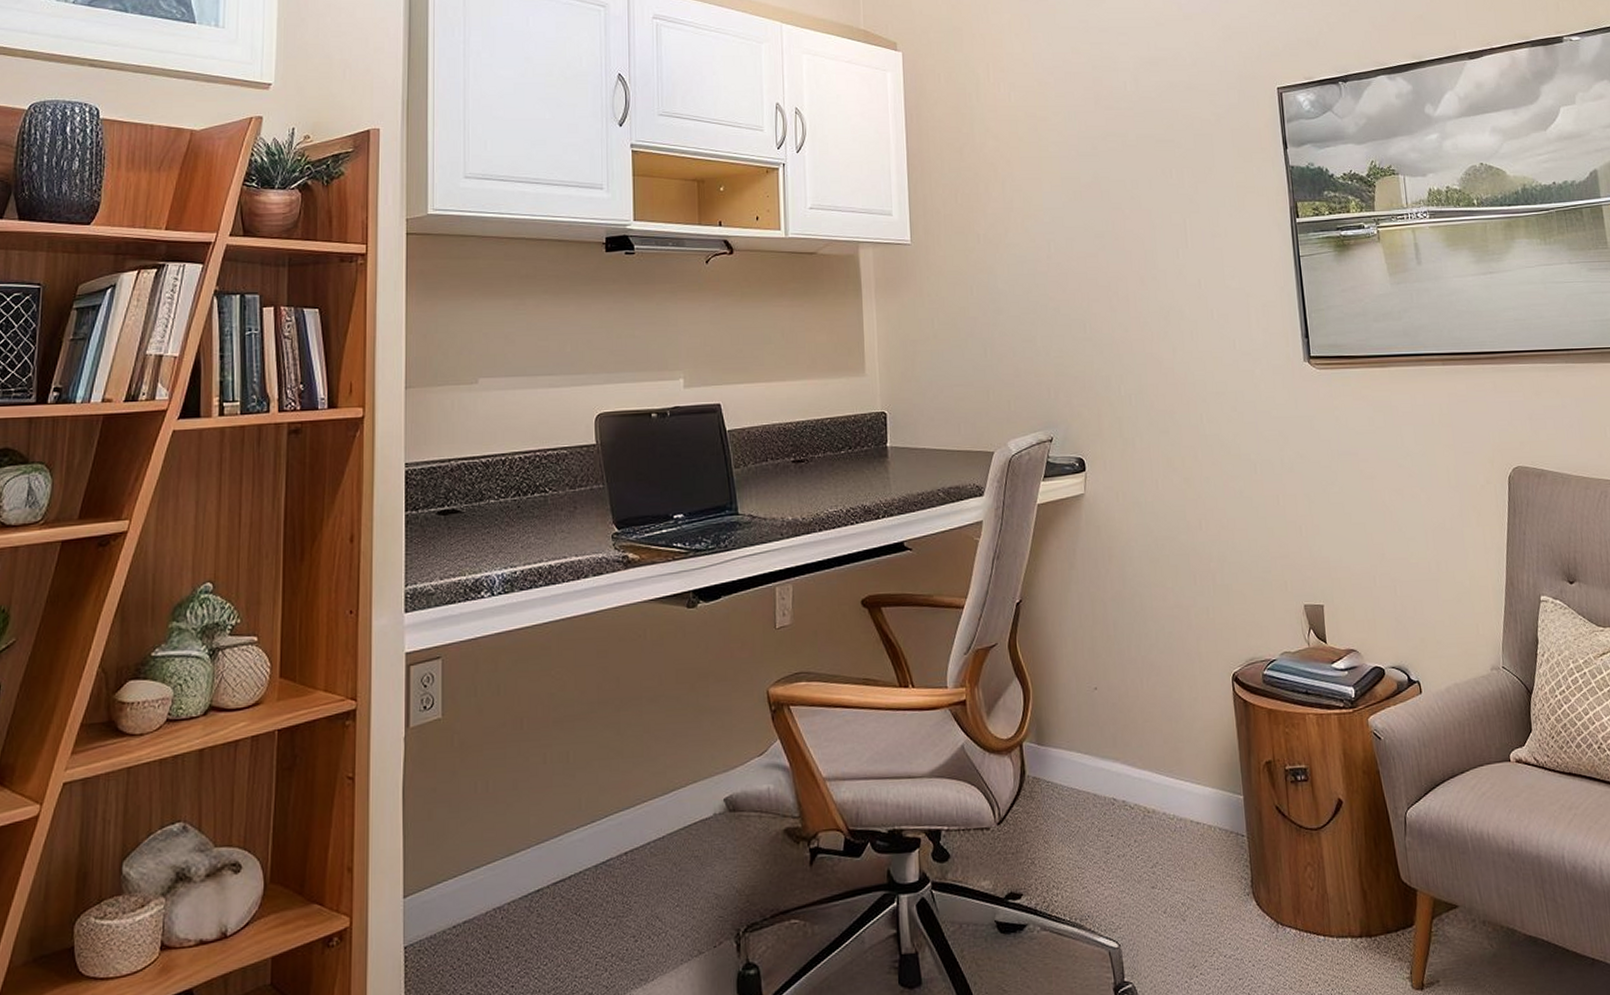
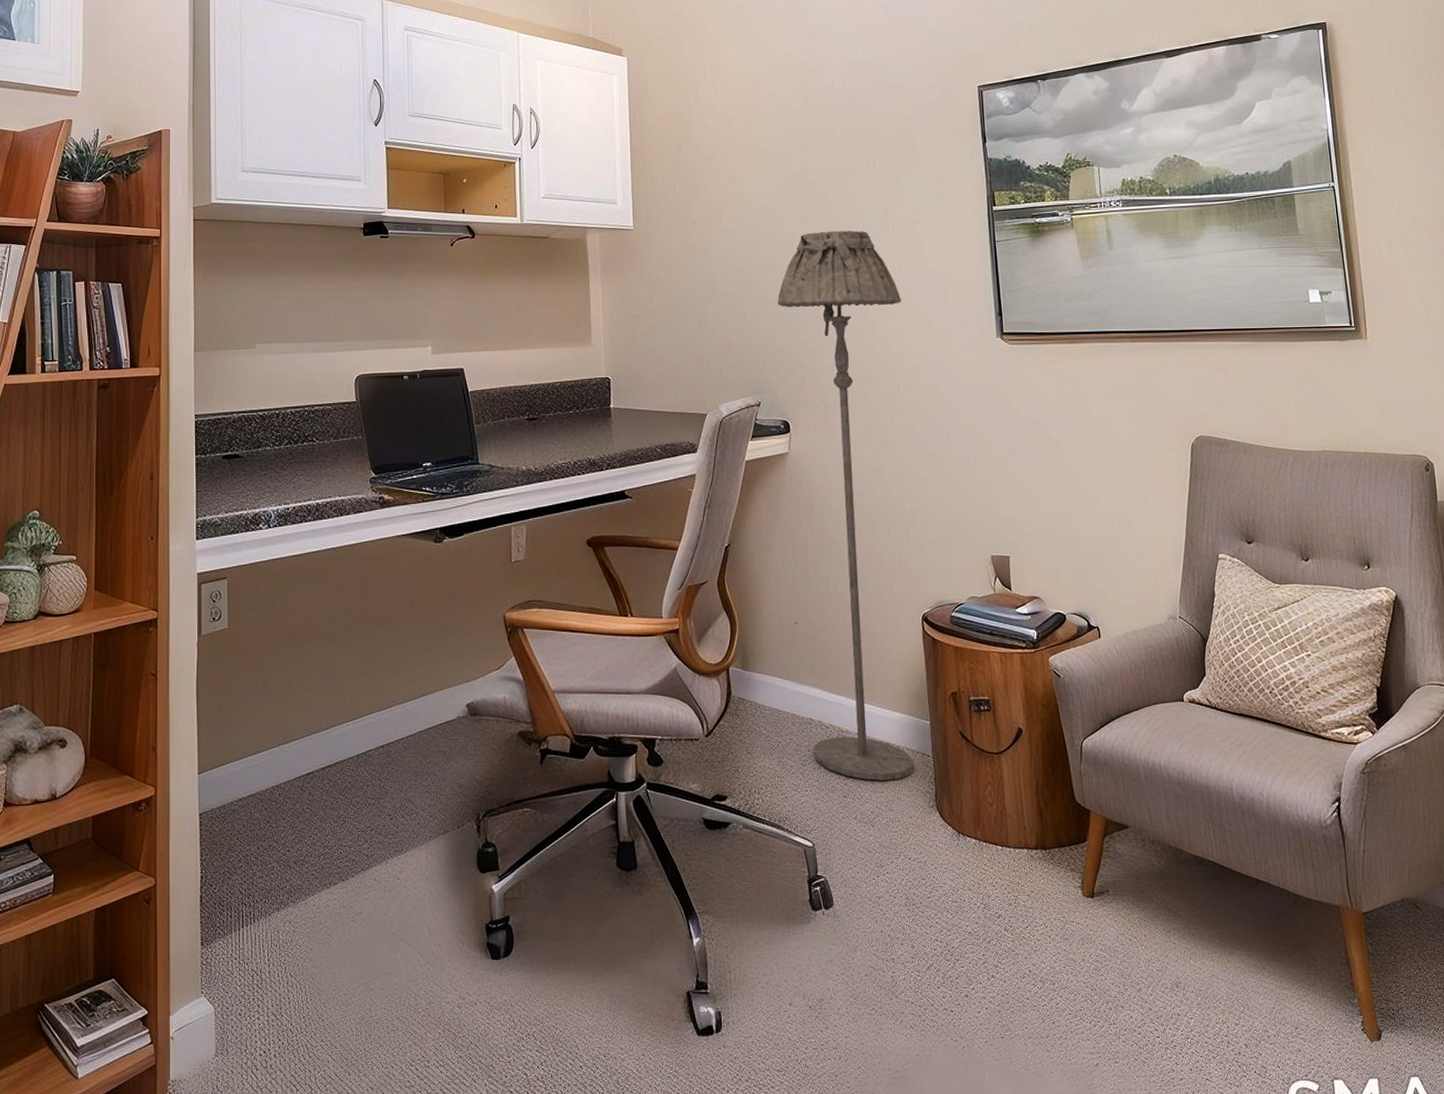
floor lamp: none [1069,244,1228,867] -> present [778,230,915,781]

